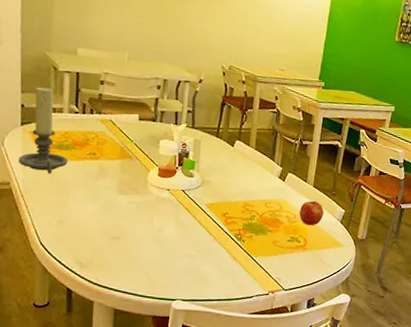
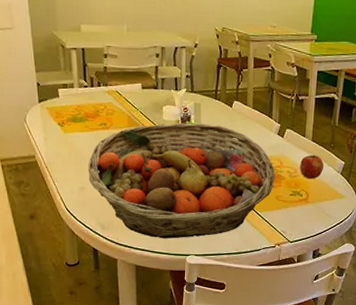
candle holder: present [18,86,69,174] -> none [40,64,83,146]
fruit basket: none [70,157,274,282] -> present [88,122,275,239]

